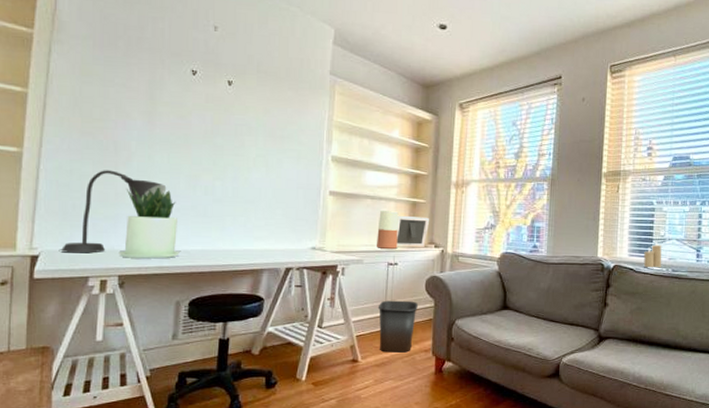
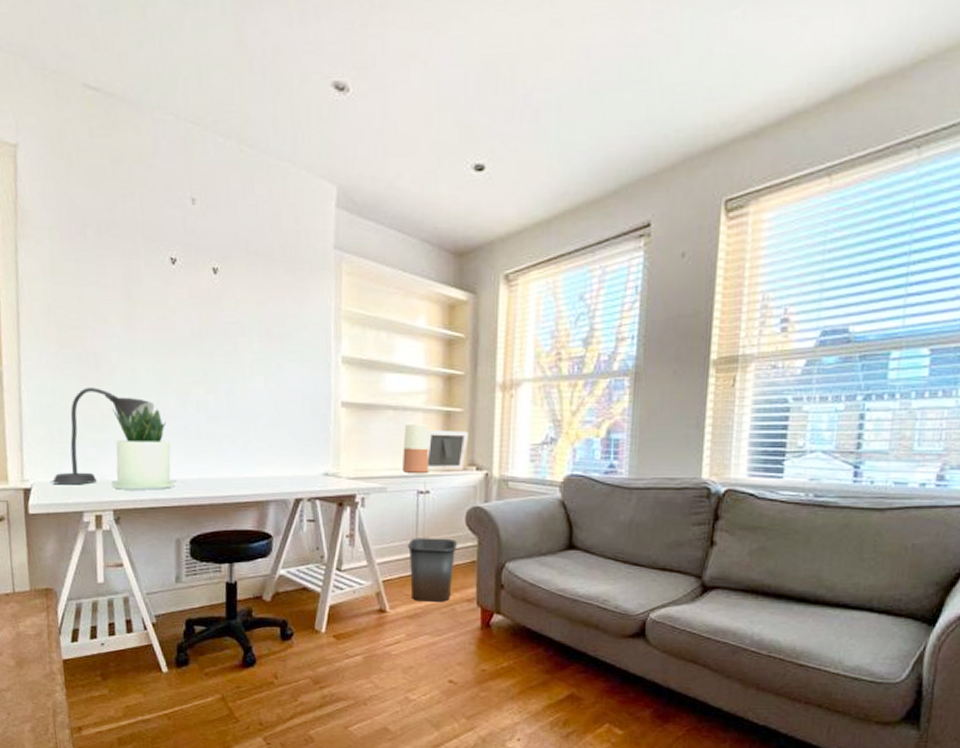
candle: present [643,242,662,268] -> none [770,456,799,493]

